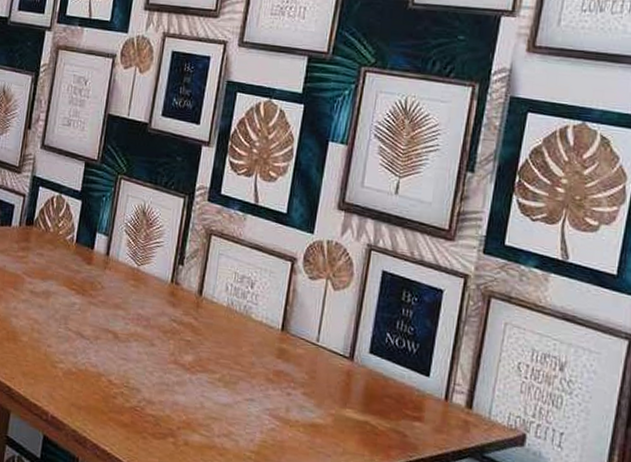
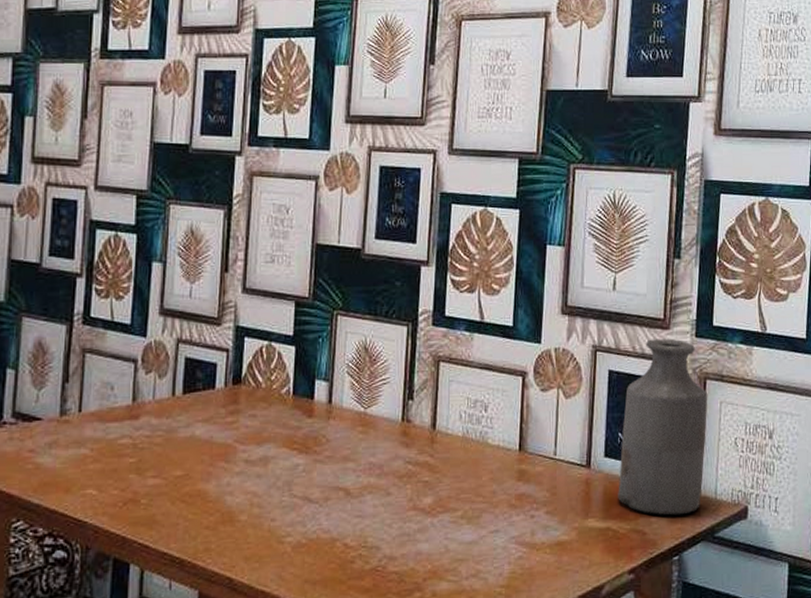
bottle: none [380,247,492,428] -> present [618,338,708,516]

